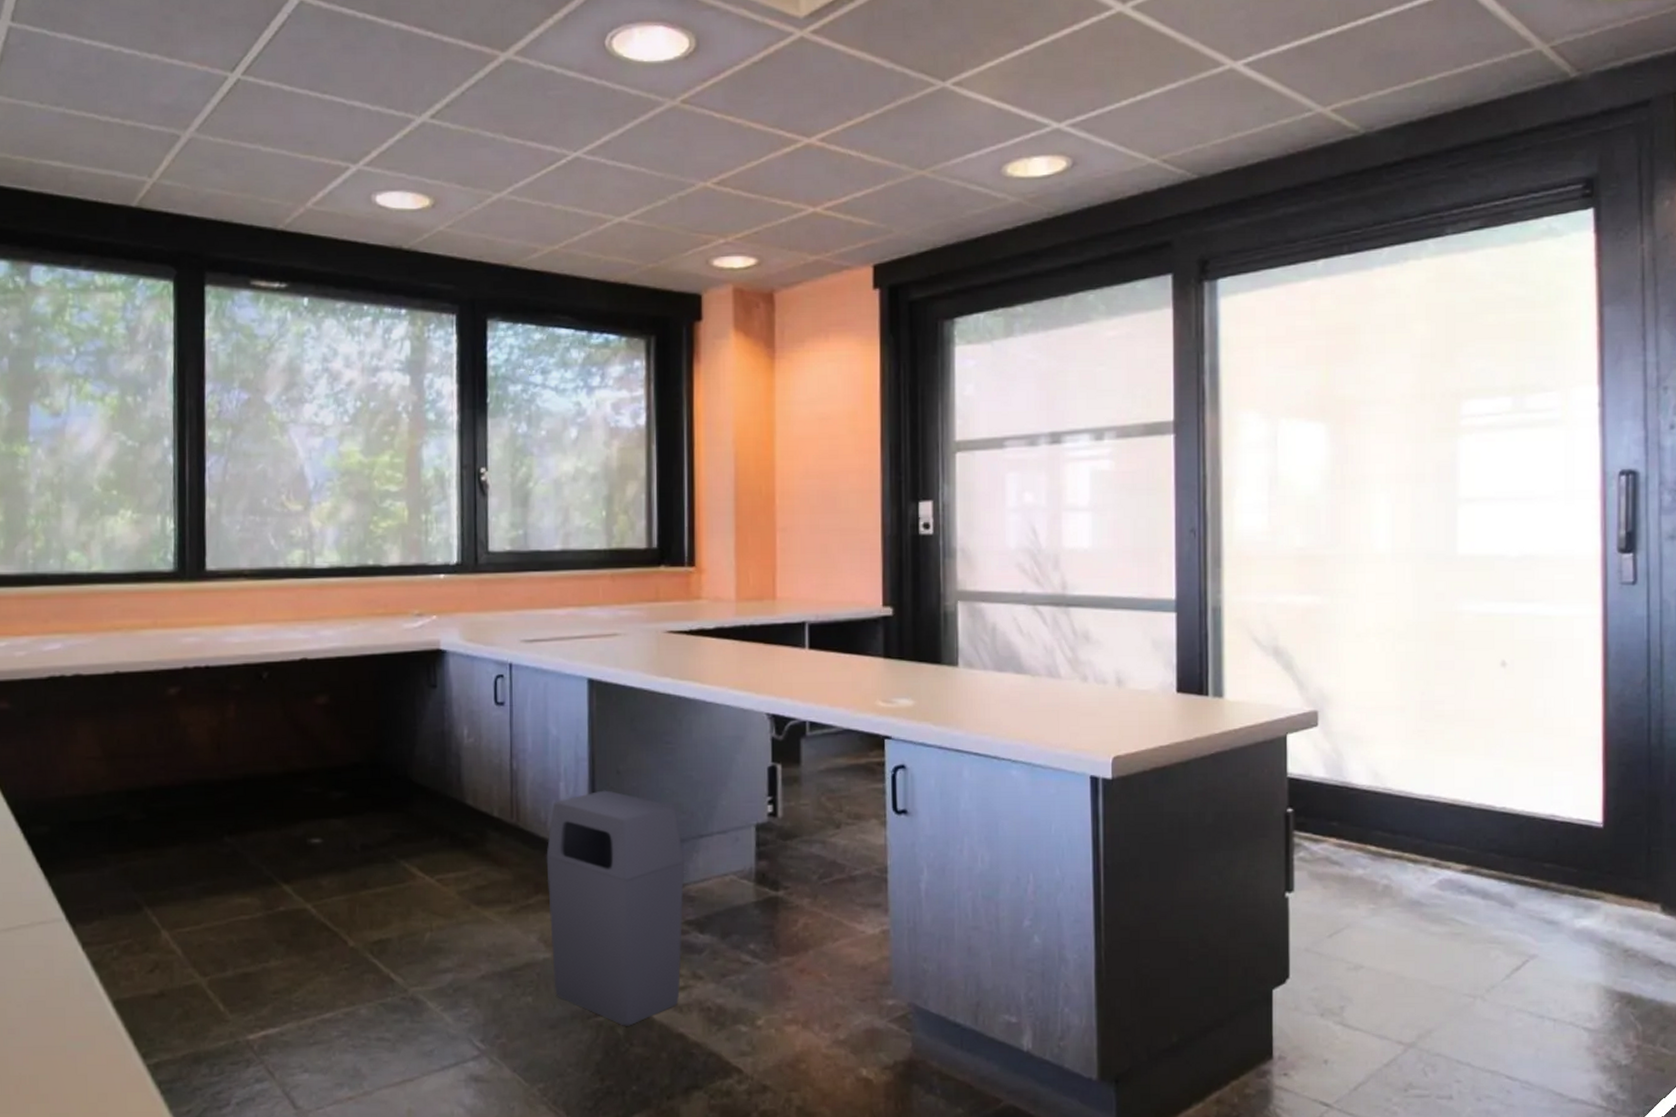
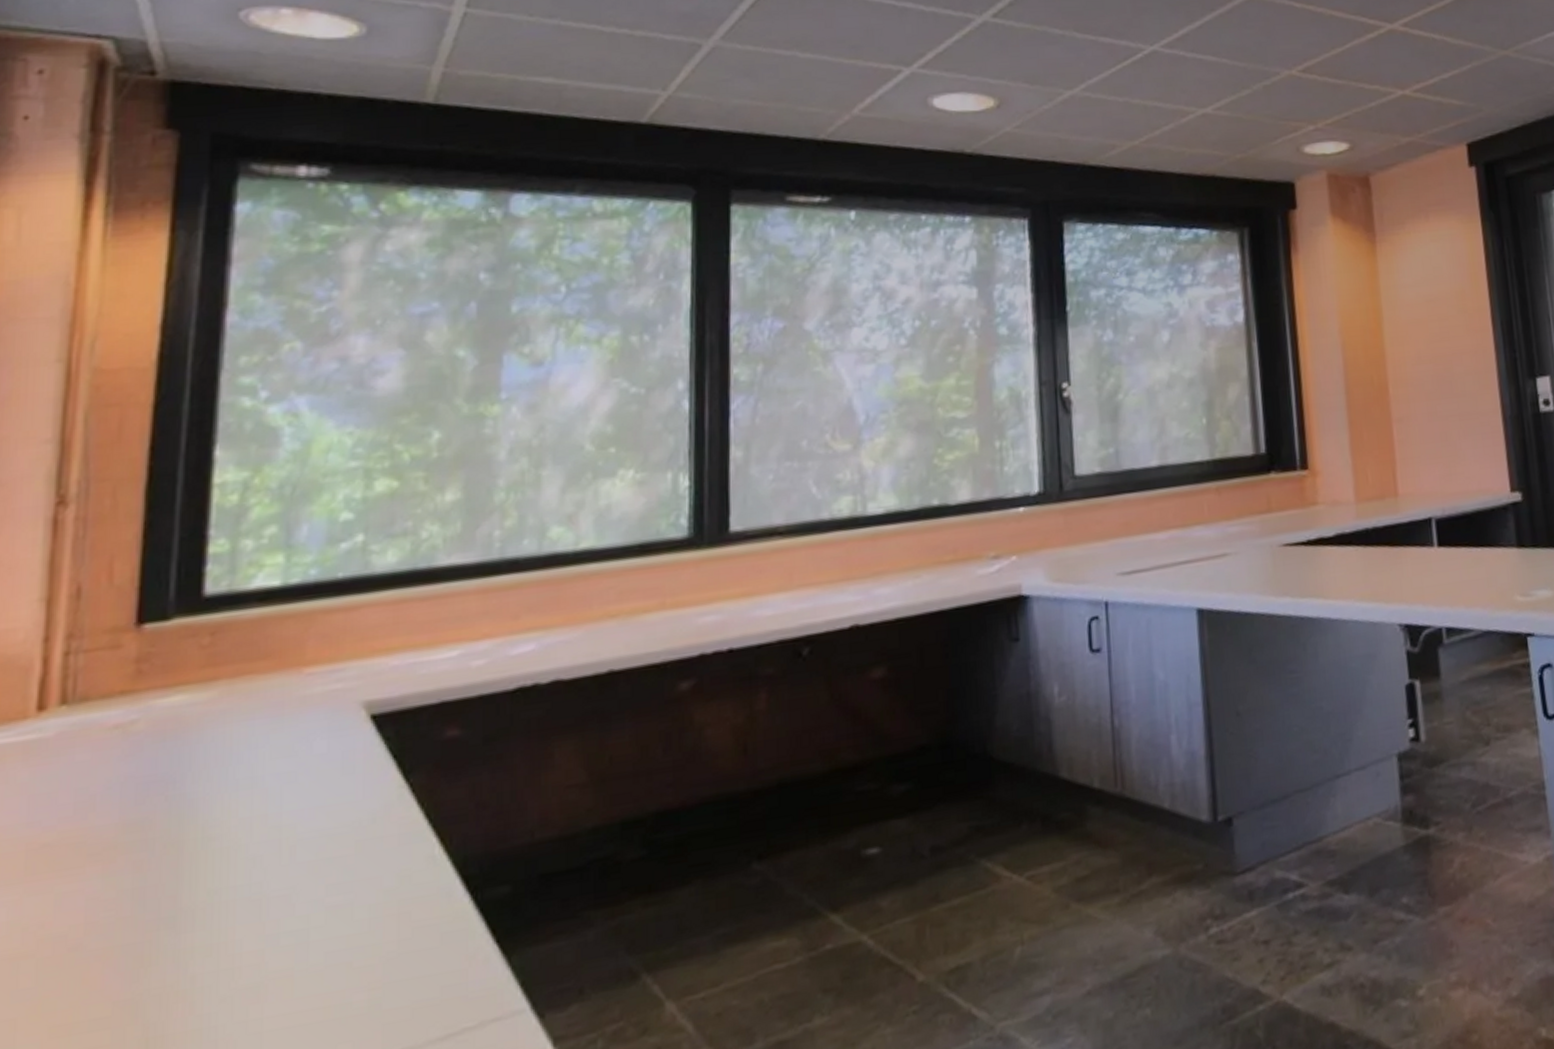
trash bin: present [546,790,685,1026] -> none [1159,737,1327,1026]

